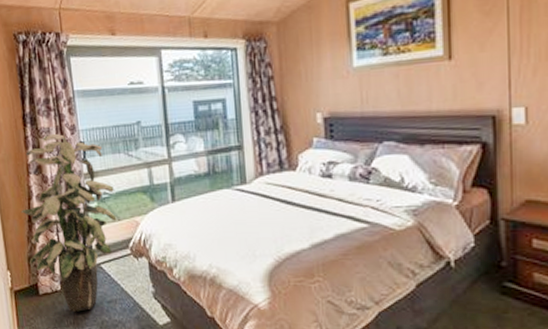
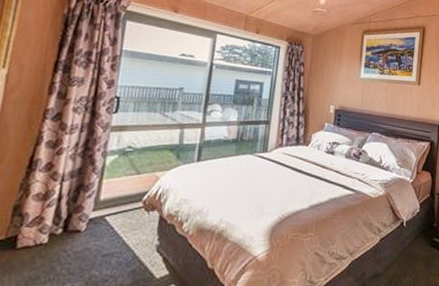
indoor plant: present [20,134,117,313] -> none [13,84,141,268]

